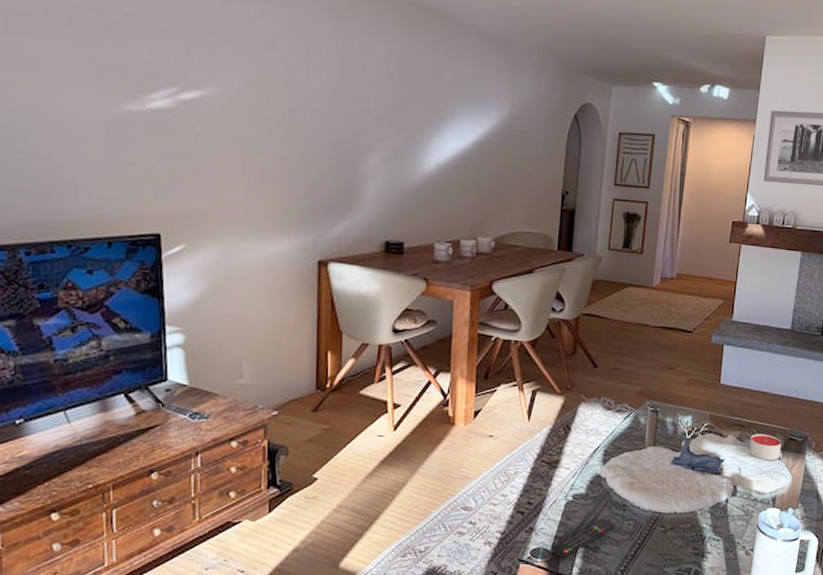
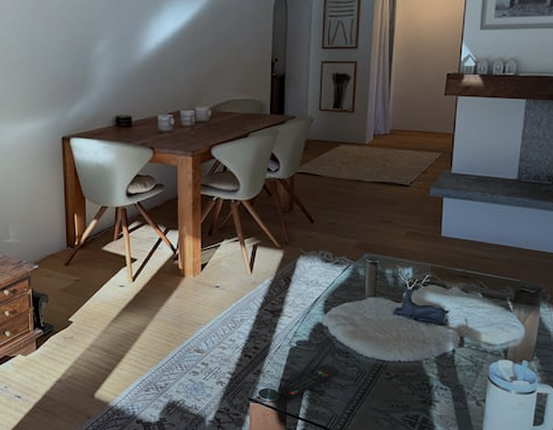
candle: present [749,434,782,461] -> none [475,286,512,313]

